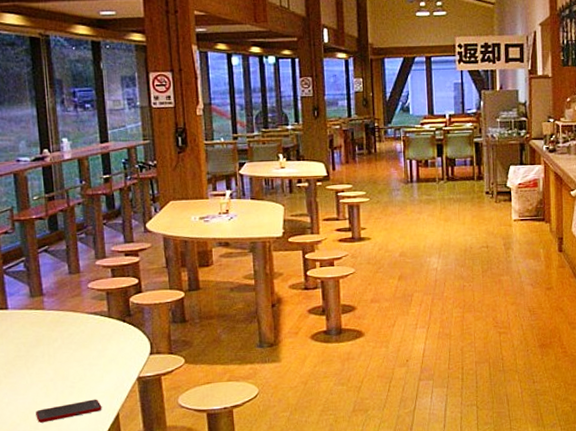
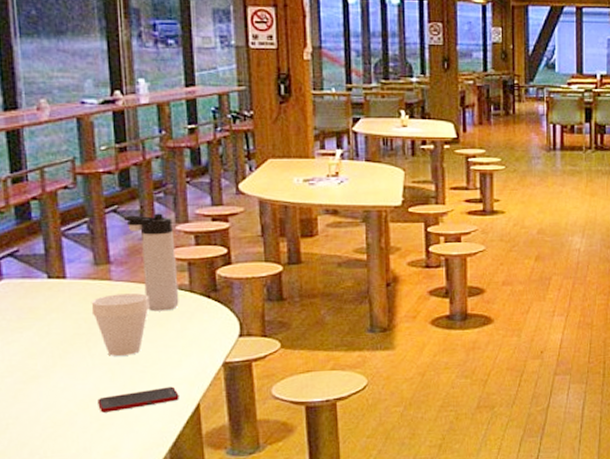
cup: none [28,320,76,374] -> present [91,293,150,356]
thermos bottle: none [52,251,100,335] -> present [123,213,179,312]

